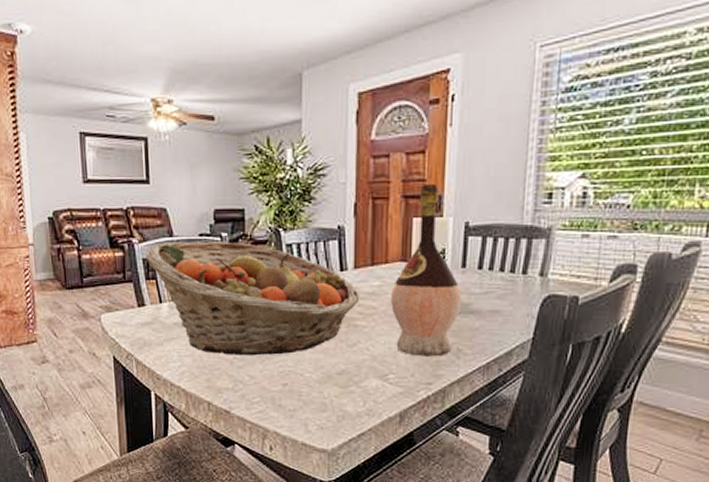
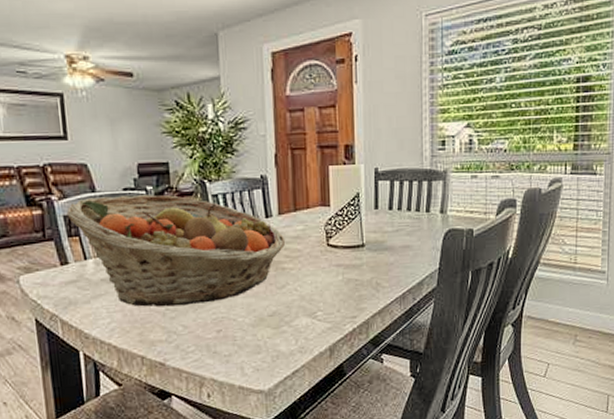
wine bottle: present [391,183,463,357] -> none [314,134,378,293]

